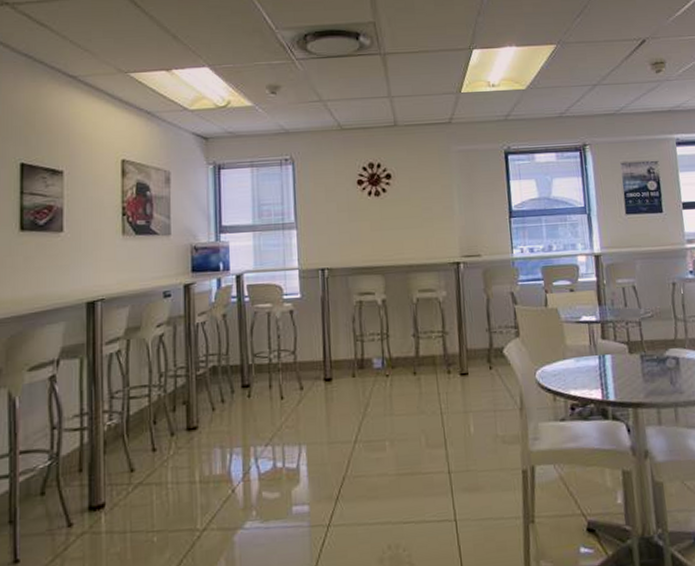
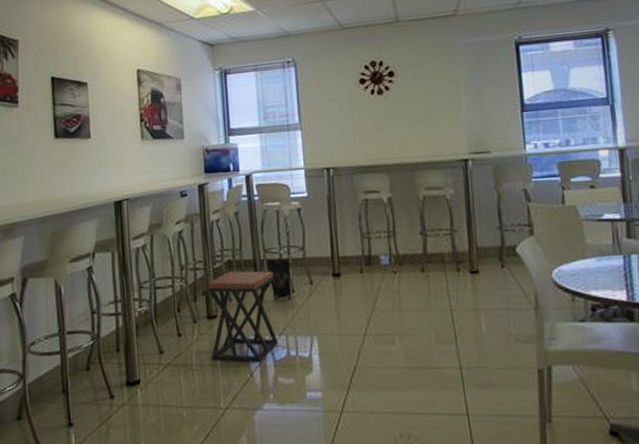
stool: none [188,376,264,477] -> present [207,271,278,362]
bag: none [255,363,281,408] -> present [267,258,292,300]

